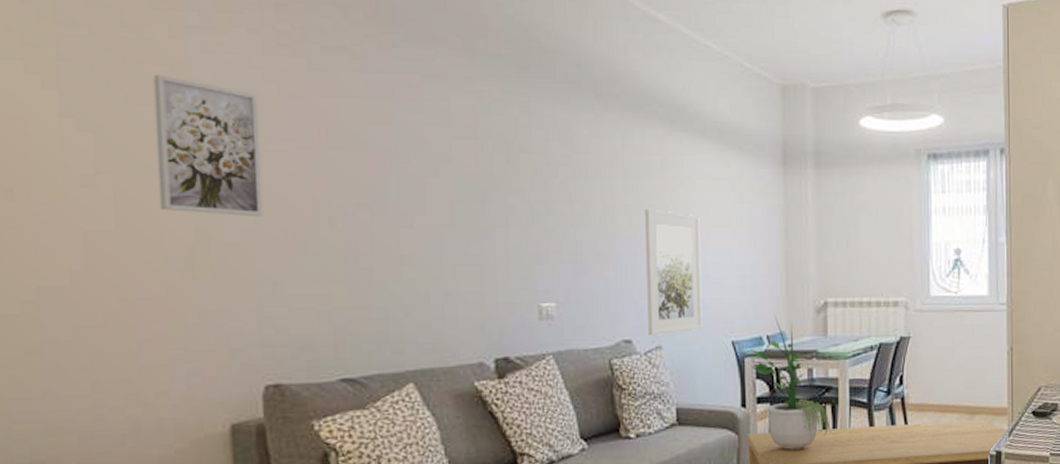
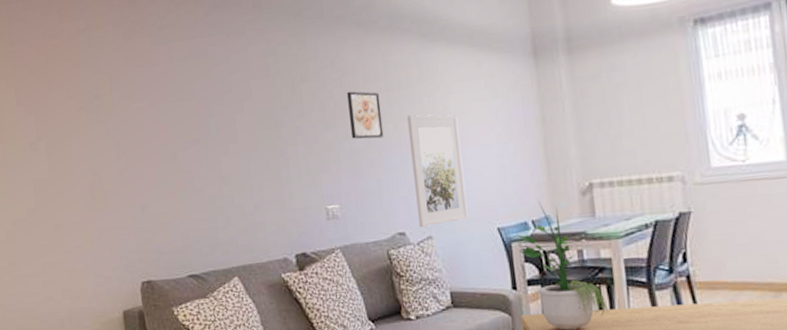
wall art: present [152,74,264,216] -> none [63,66,132,161]
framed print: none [577,171,616,231] -> present [347,91,384,139]

